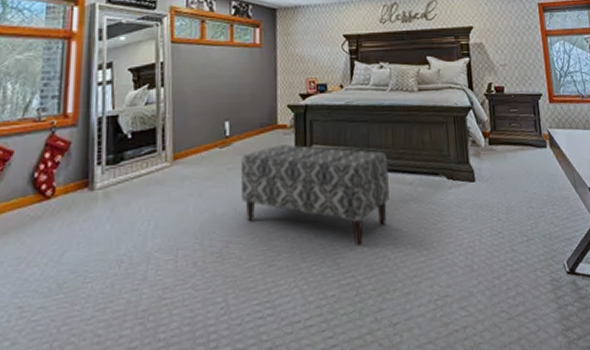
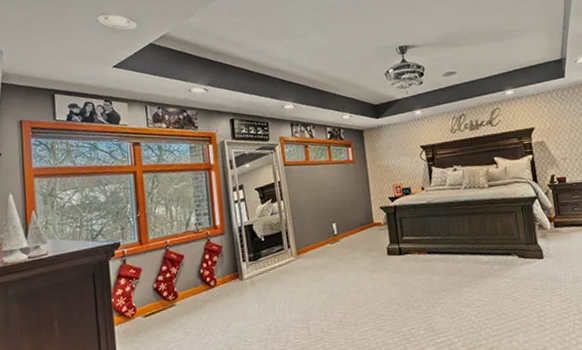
bench: present [242,144,389,245] -> none [348,238,470,312]

